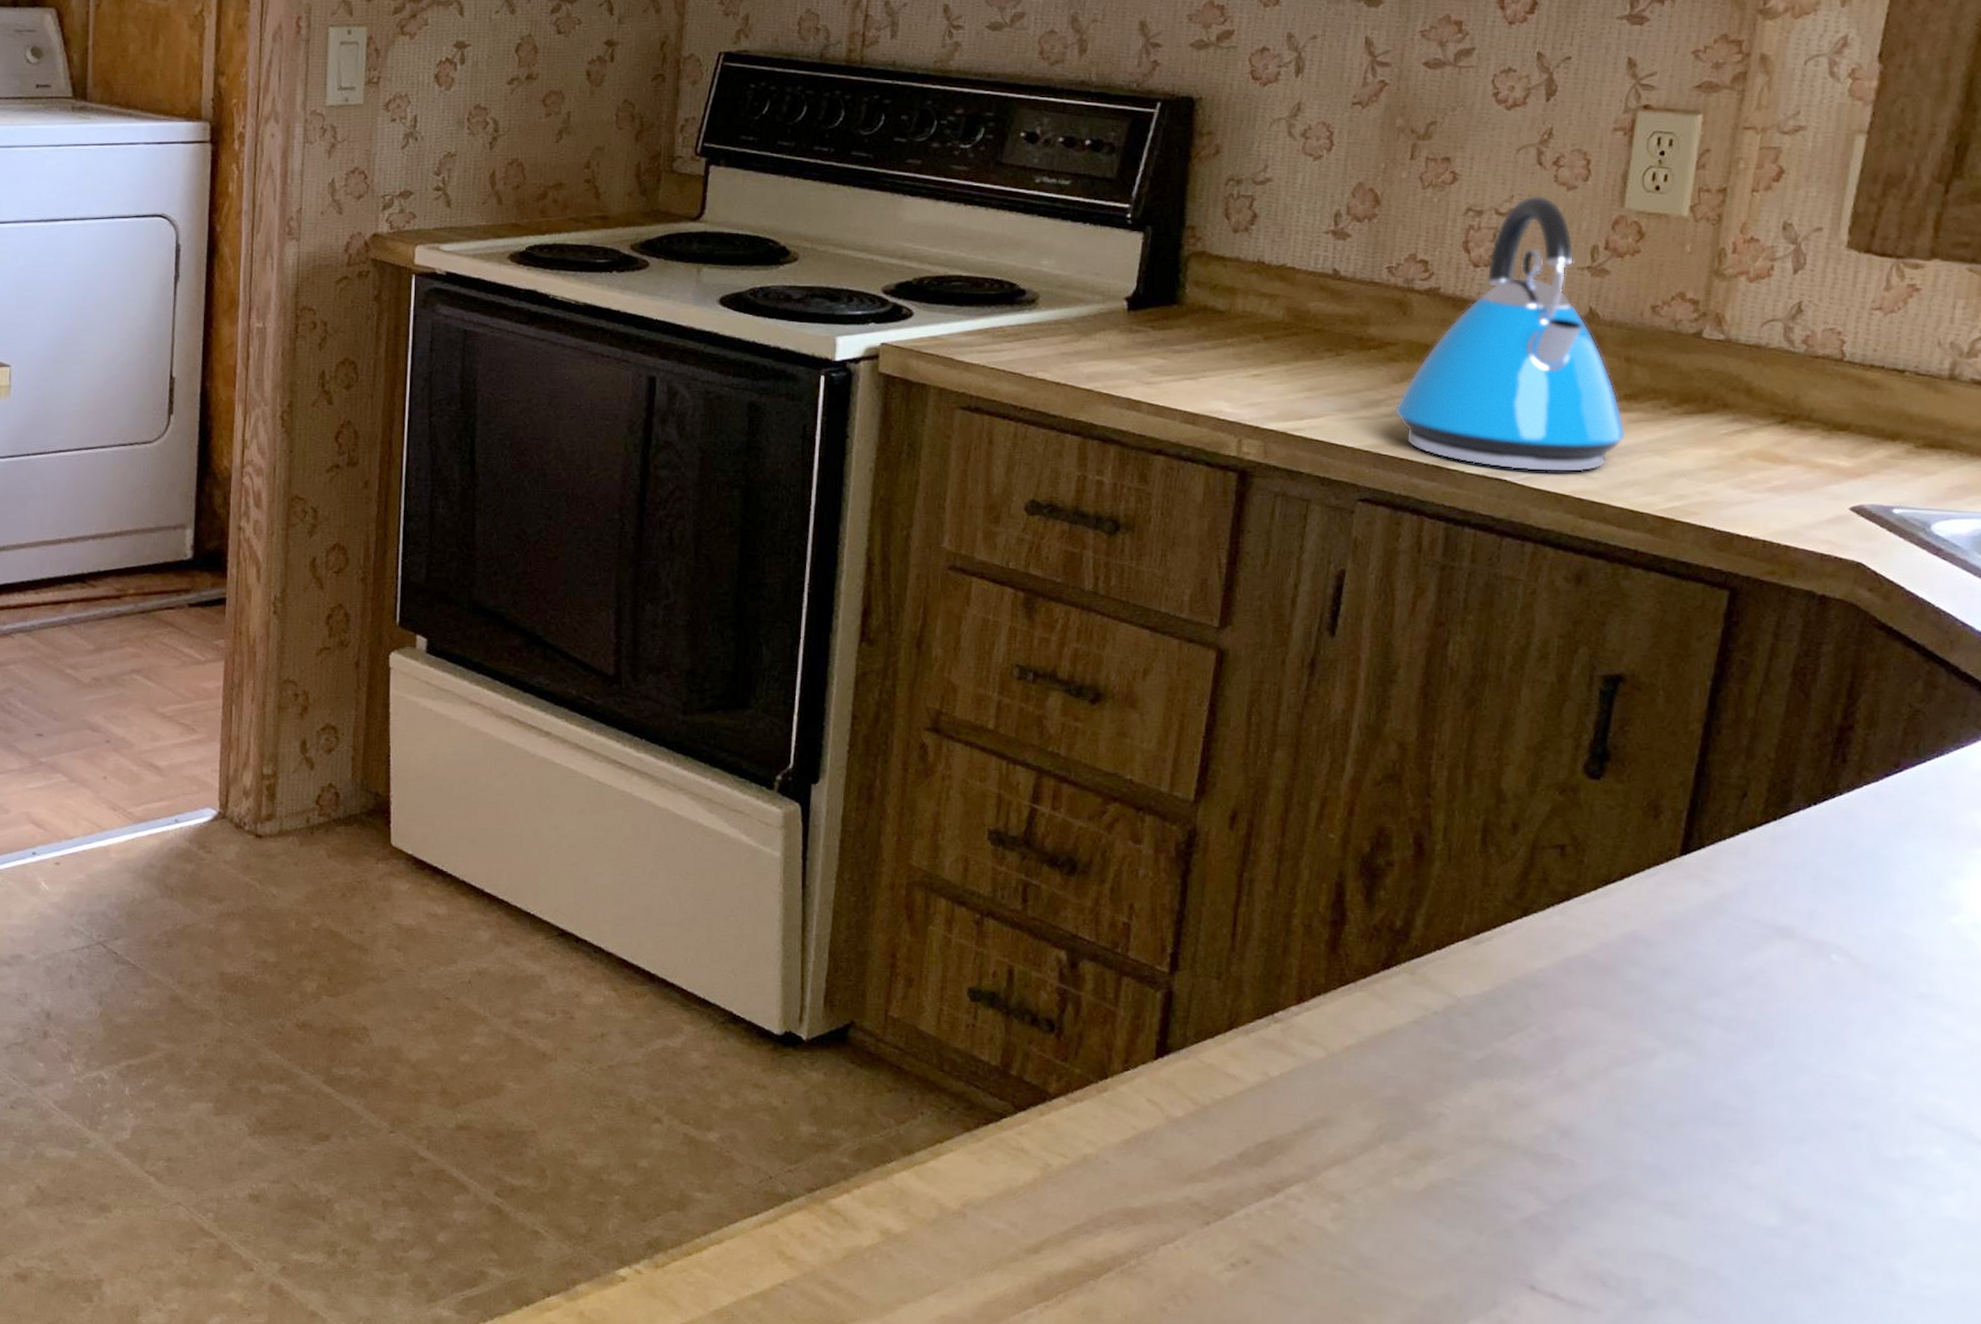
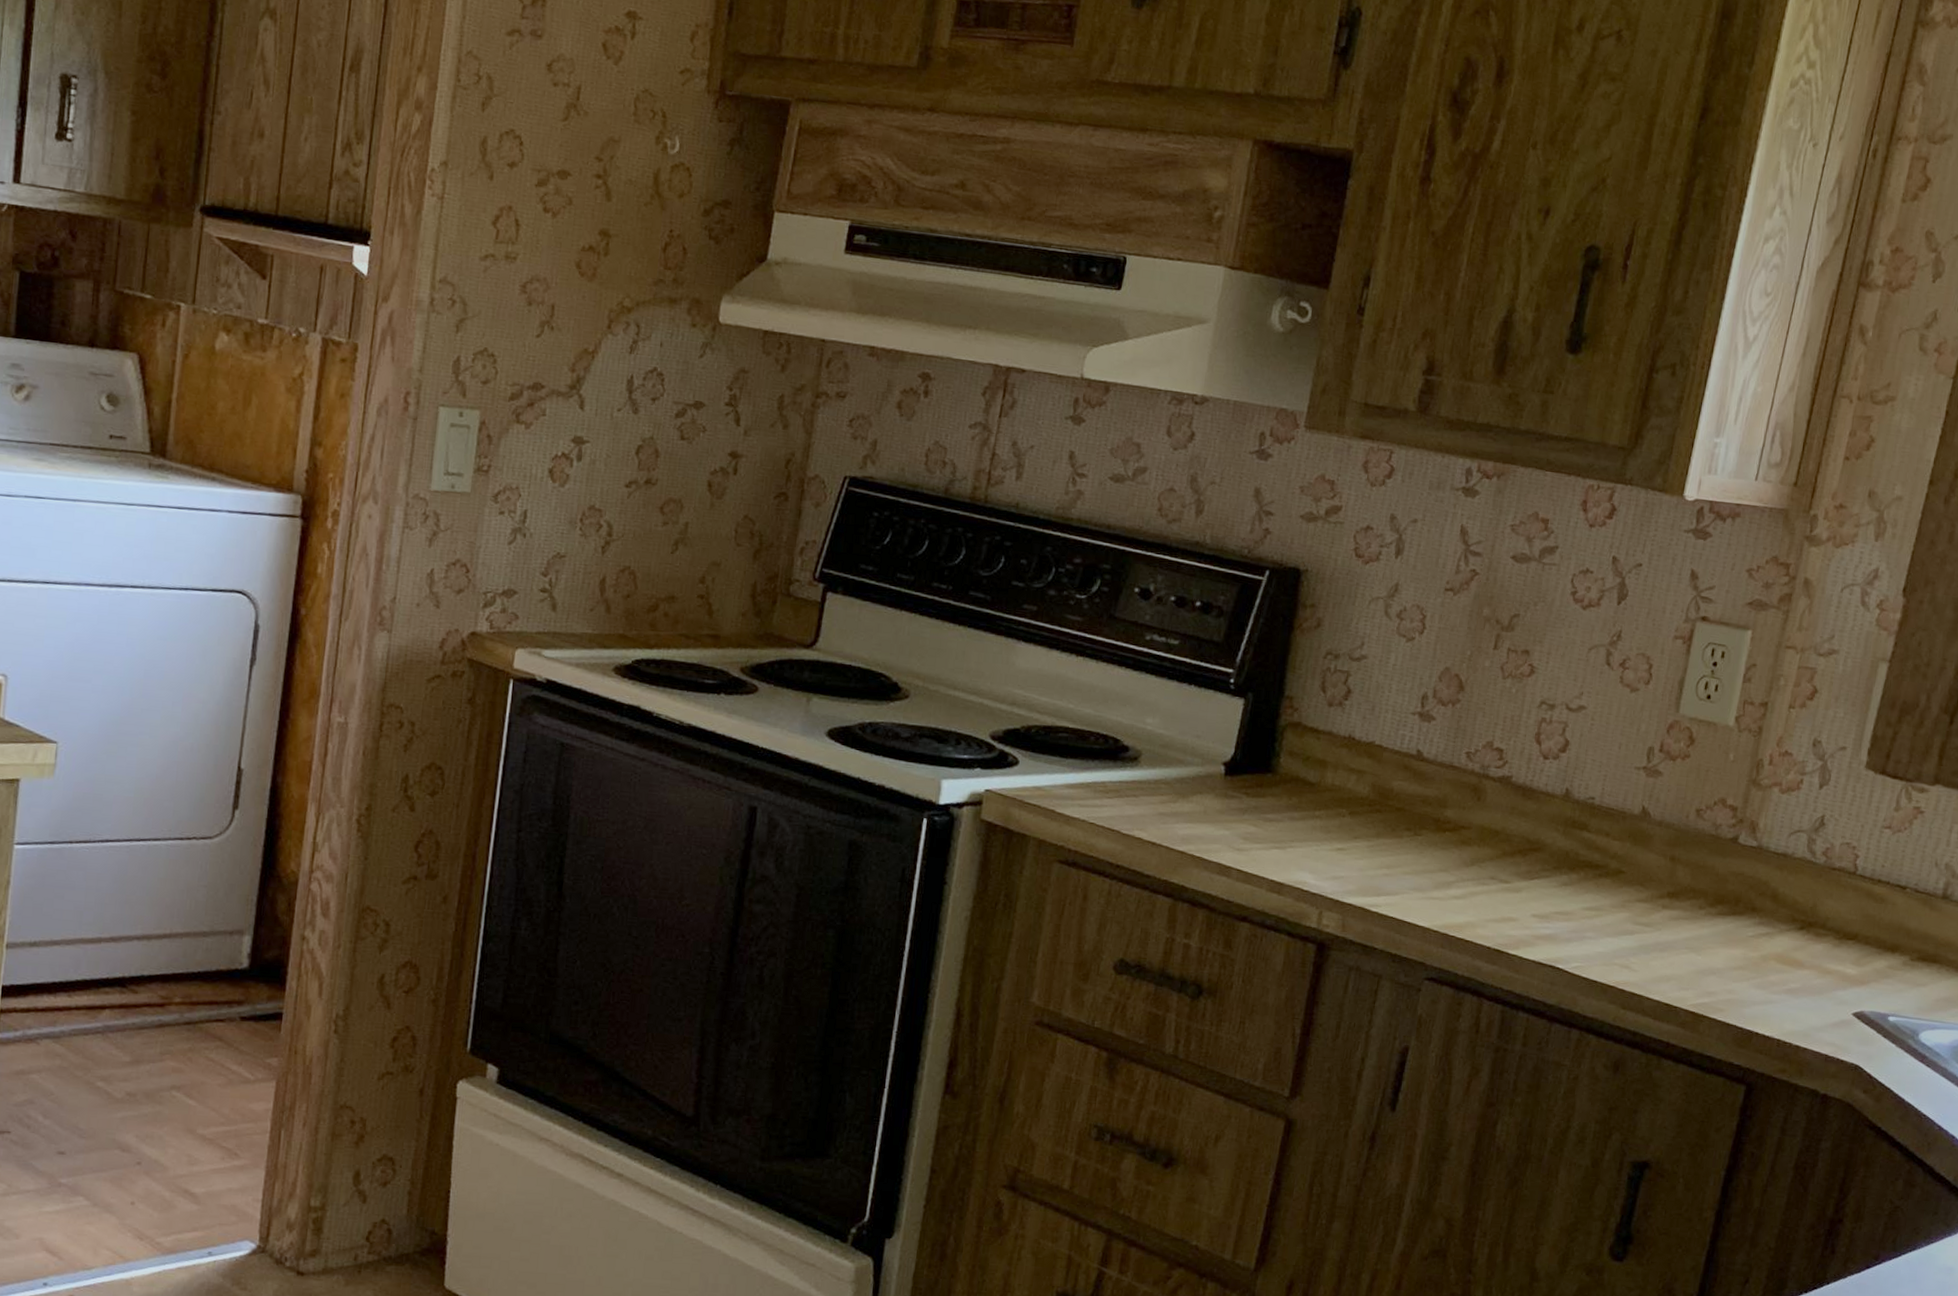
kettle: present [1394,195,1626,473] -> none [1463,694,1667,965]

